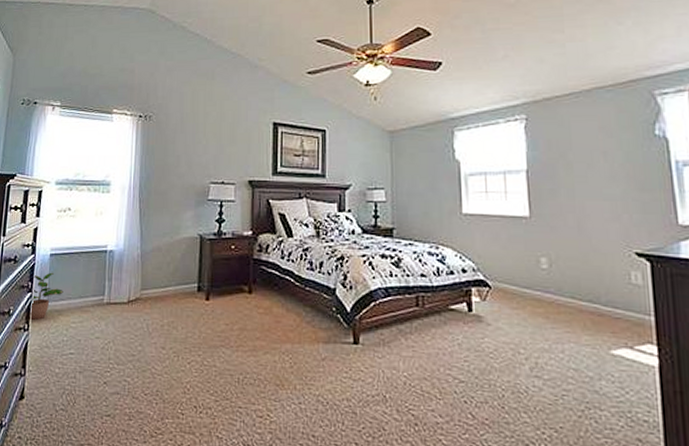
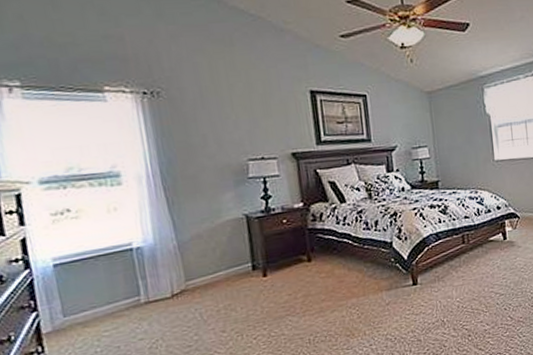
potted plant: present [29,272,63,320] -> none [35,284,84,341]

